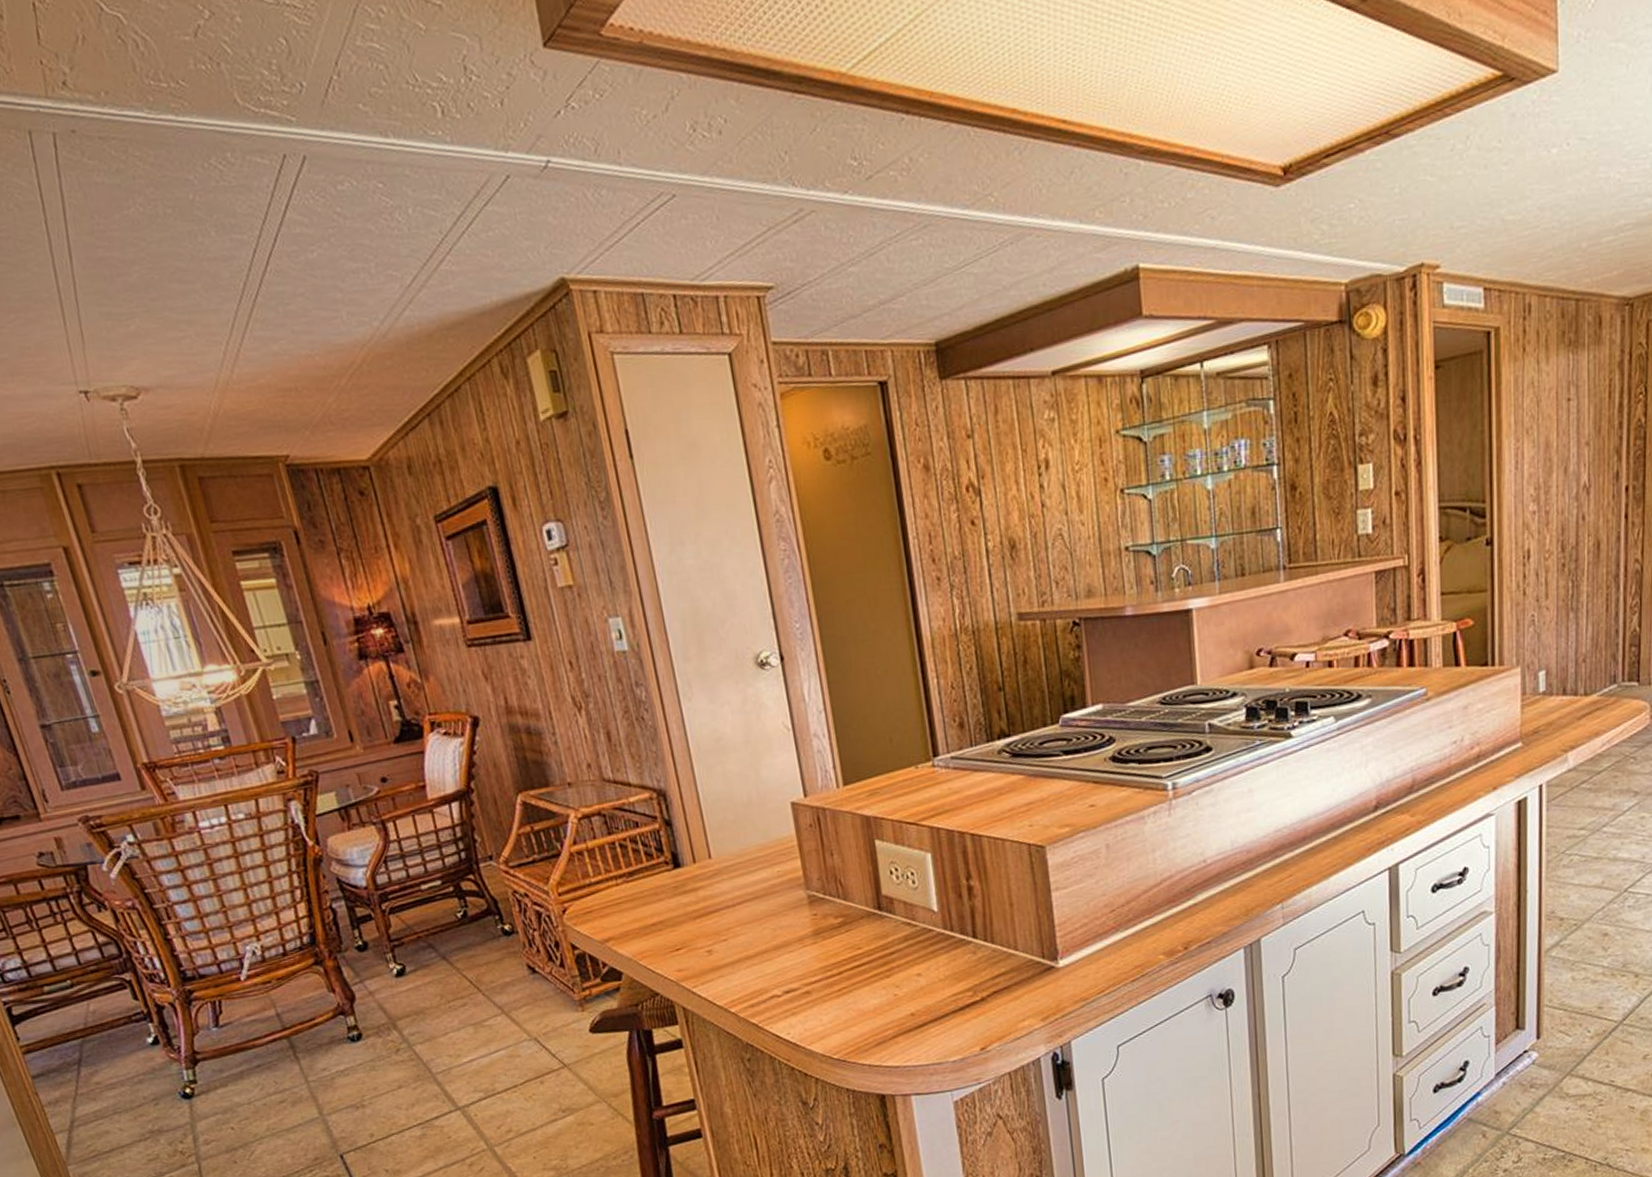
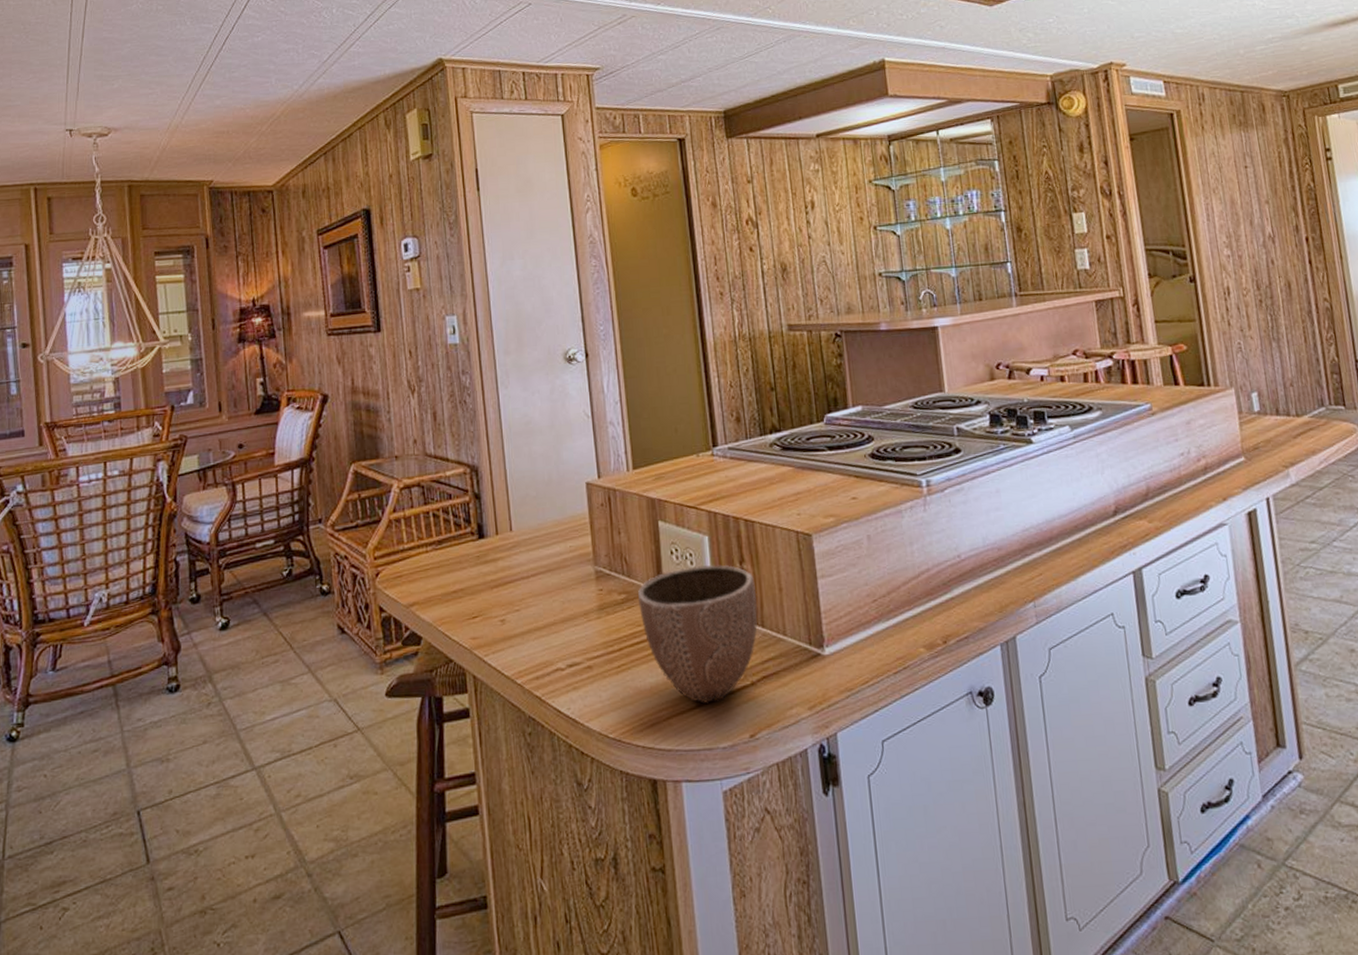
decorative bowl: none [856,881,987,1021] -> present [638,564,758,703]

